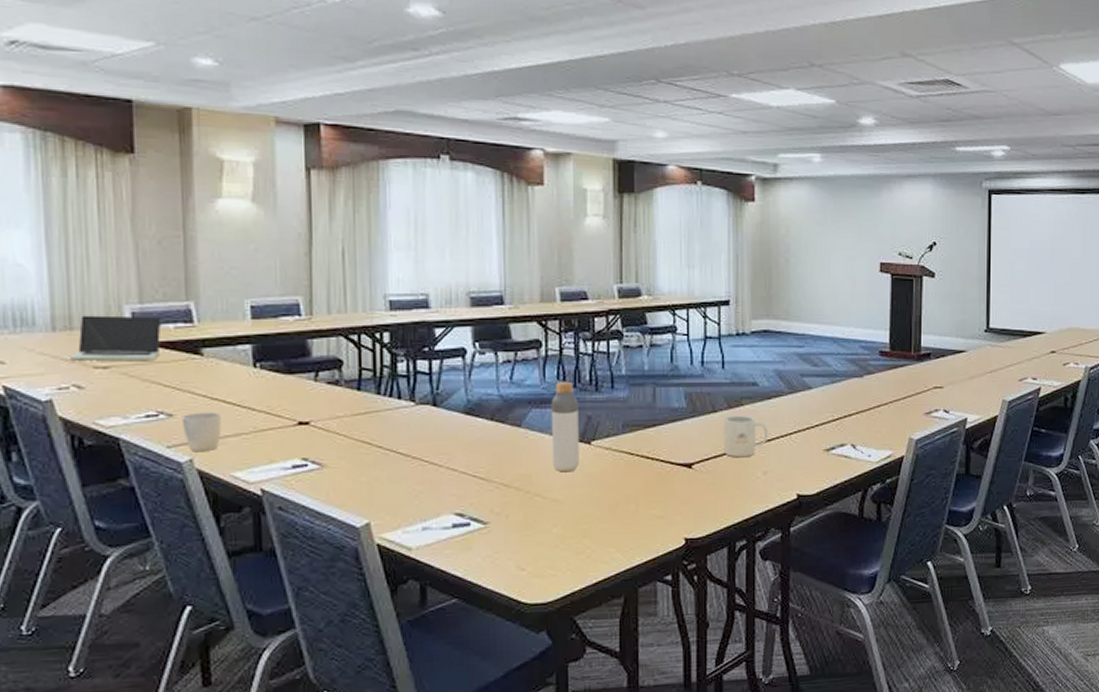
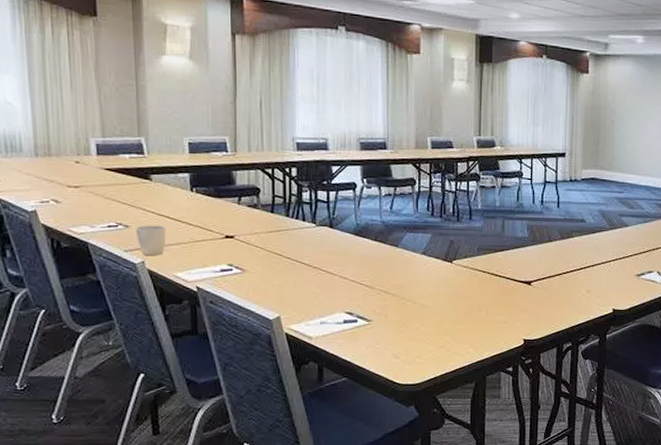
laptop: present [70,315,162,360] -> none [49,145,119,182]
bottle: present [551,381,579,473] -> none [422,212,443,284]
mug: present [723,415,769,458] -> none [556,245,592,279]

